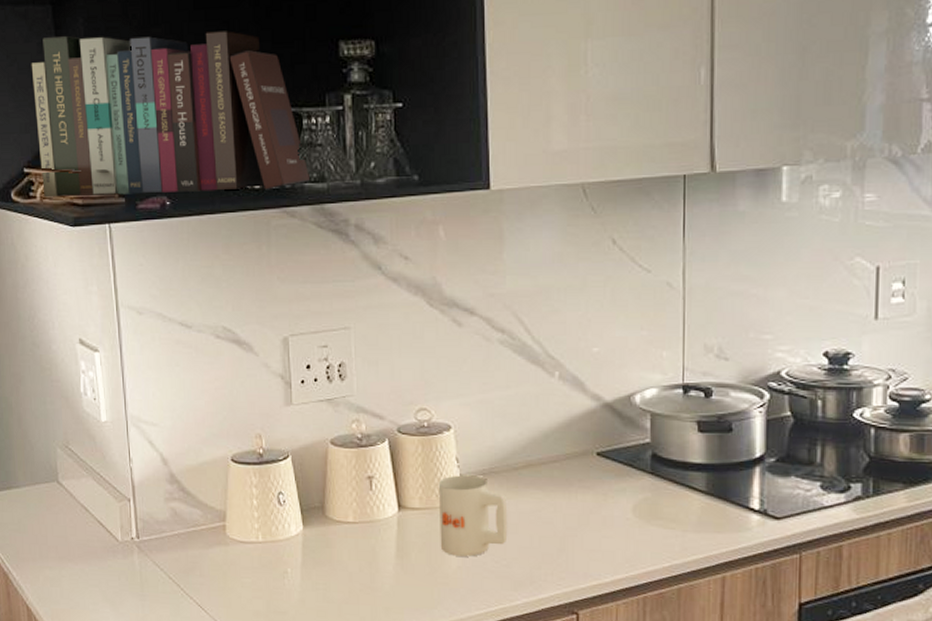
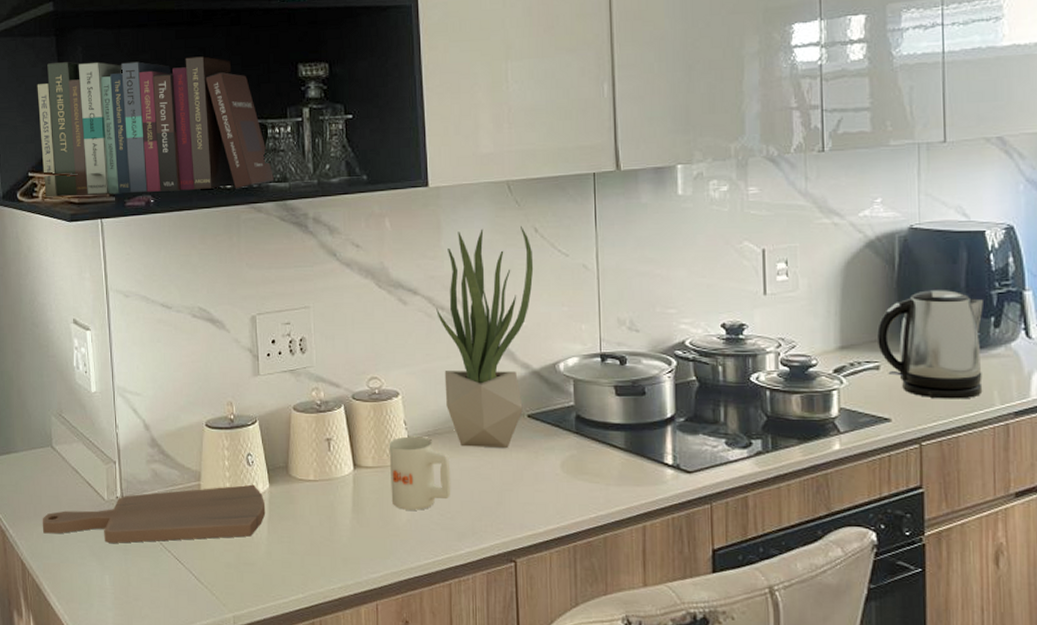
cutting board: none [49,526,299,588] -> present [42,484,266,543]
potted plant: none [496,237,610,489] -> present [436,226,534,448]

